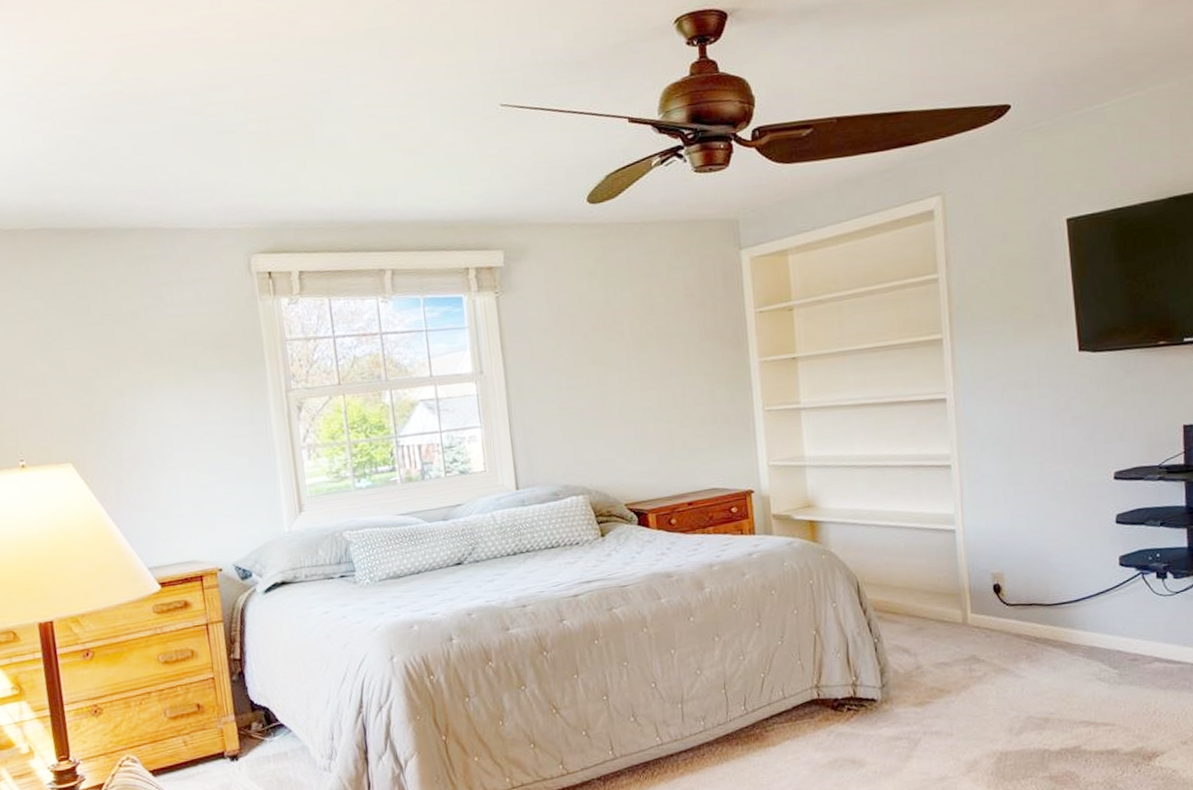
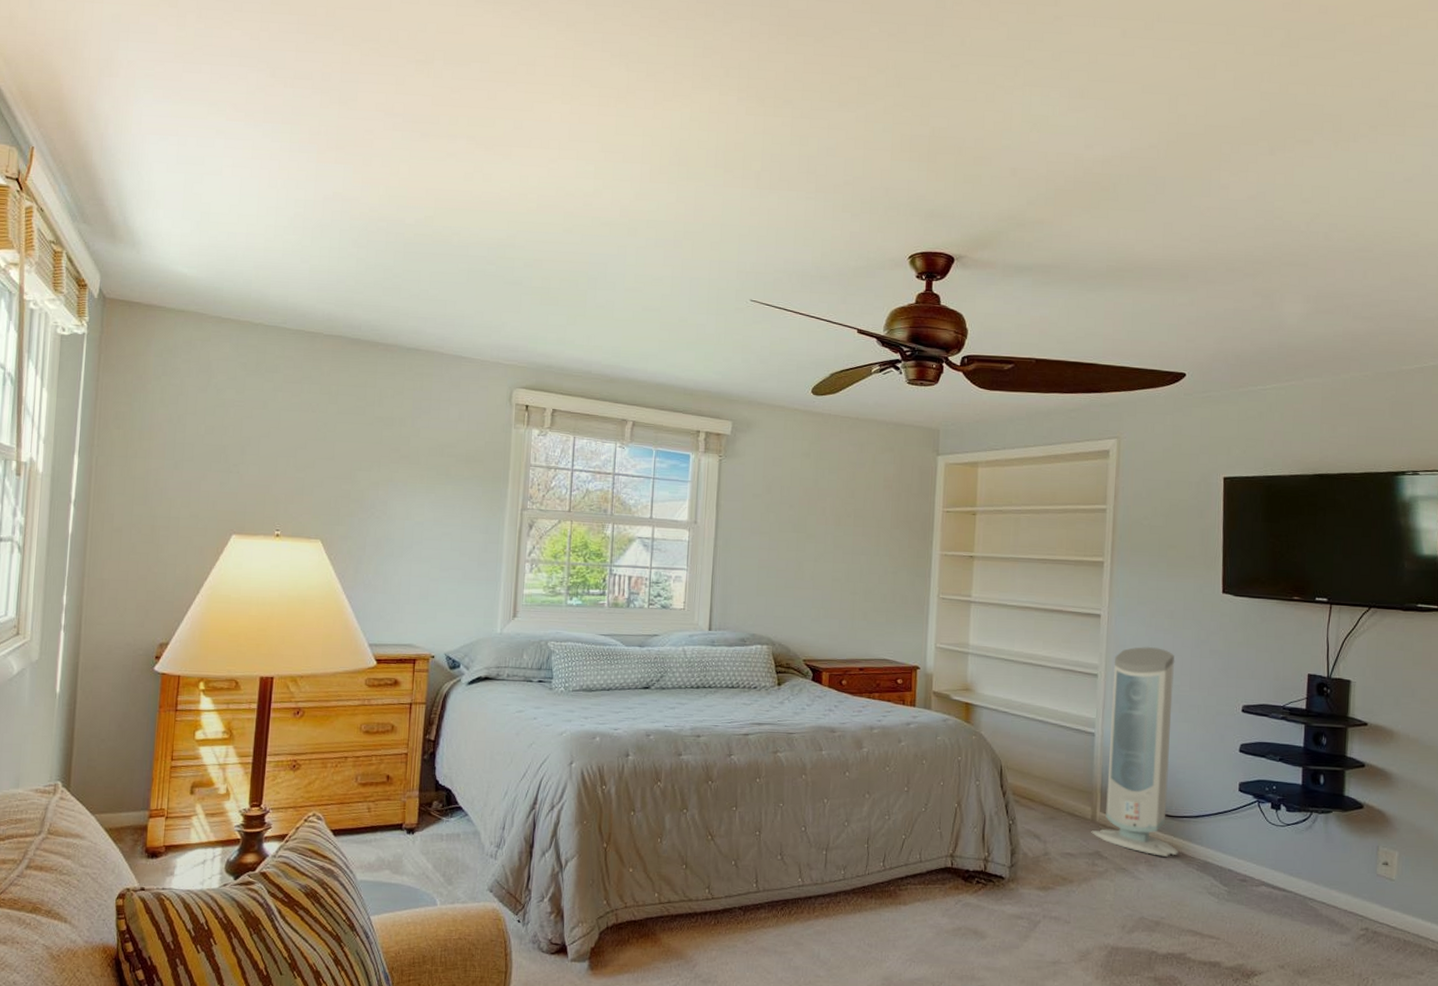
air purifier: none [964,424,1062,650] -> present [1091,646,1180,857]

